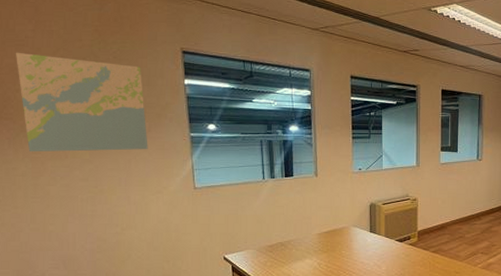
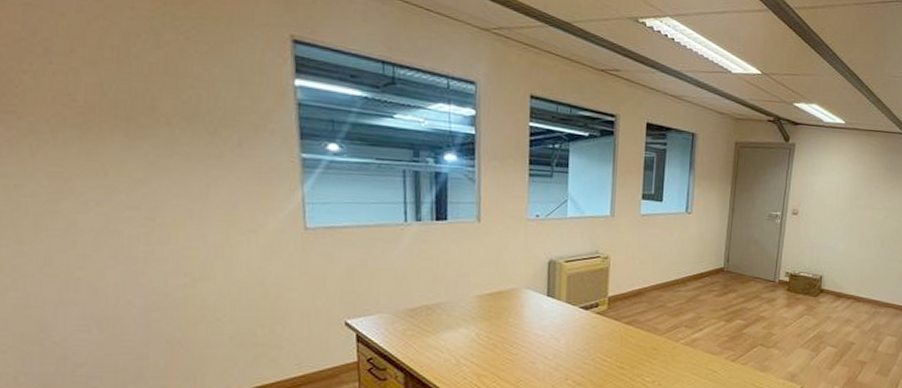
map: present [15,52,148,152] -> none [22,14,237,172]

